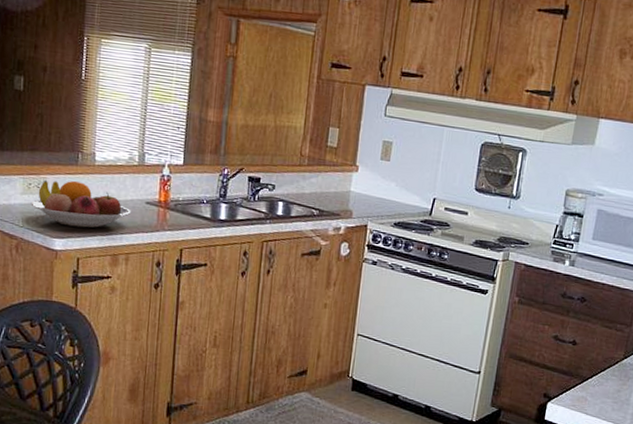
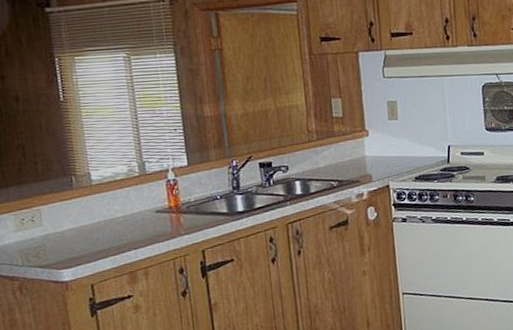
fruit bowl: present [31,180,131,228] -> none [27,205,141,254]

